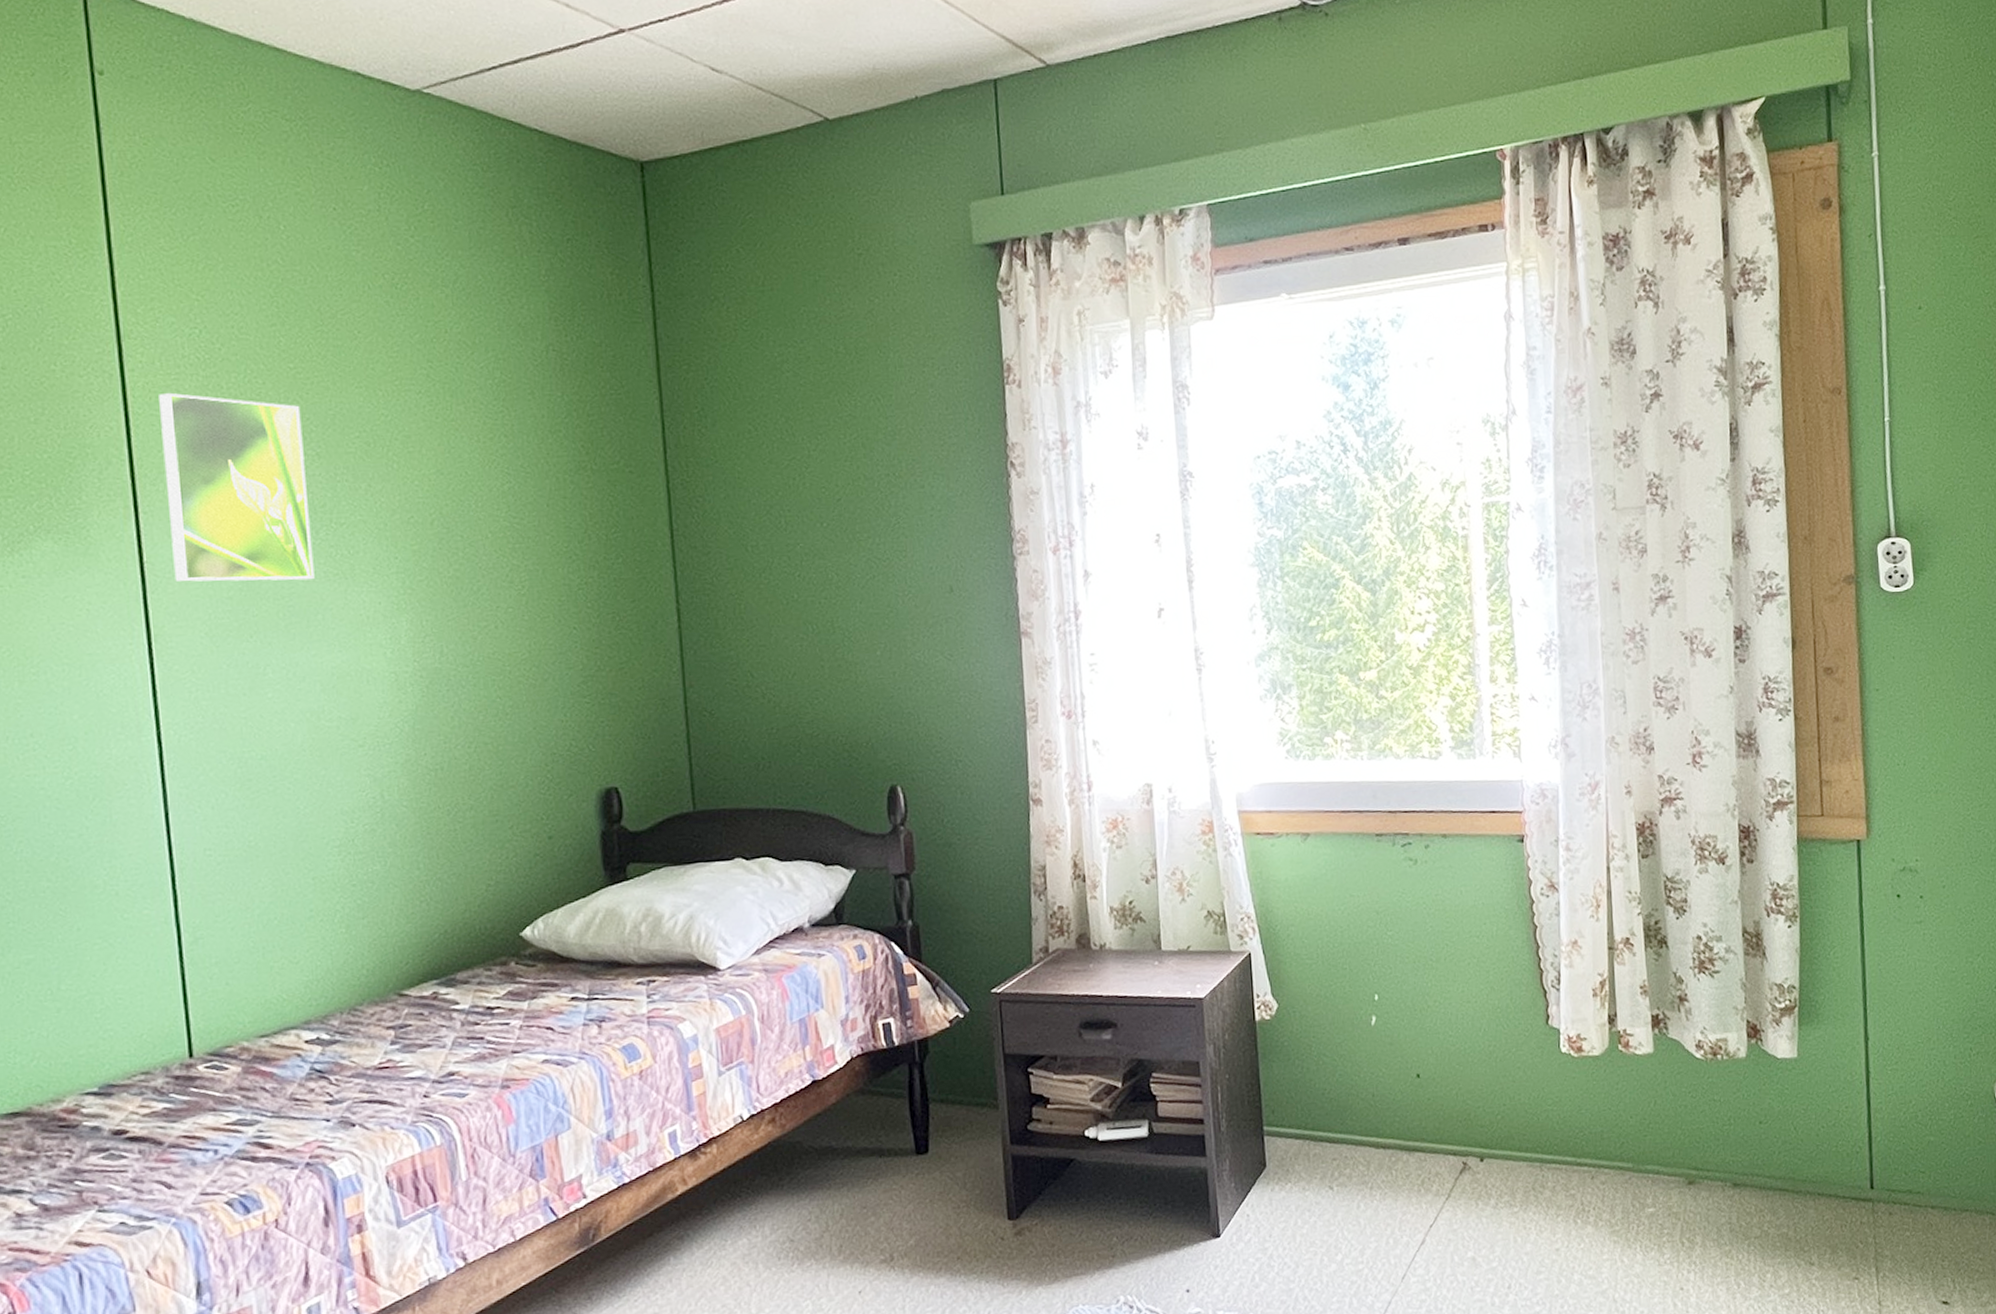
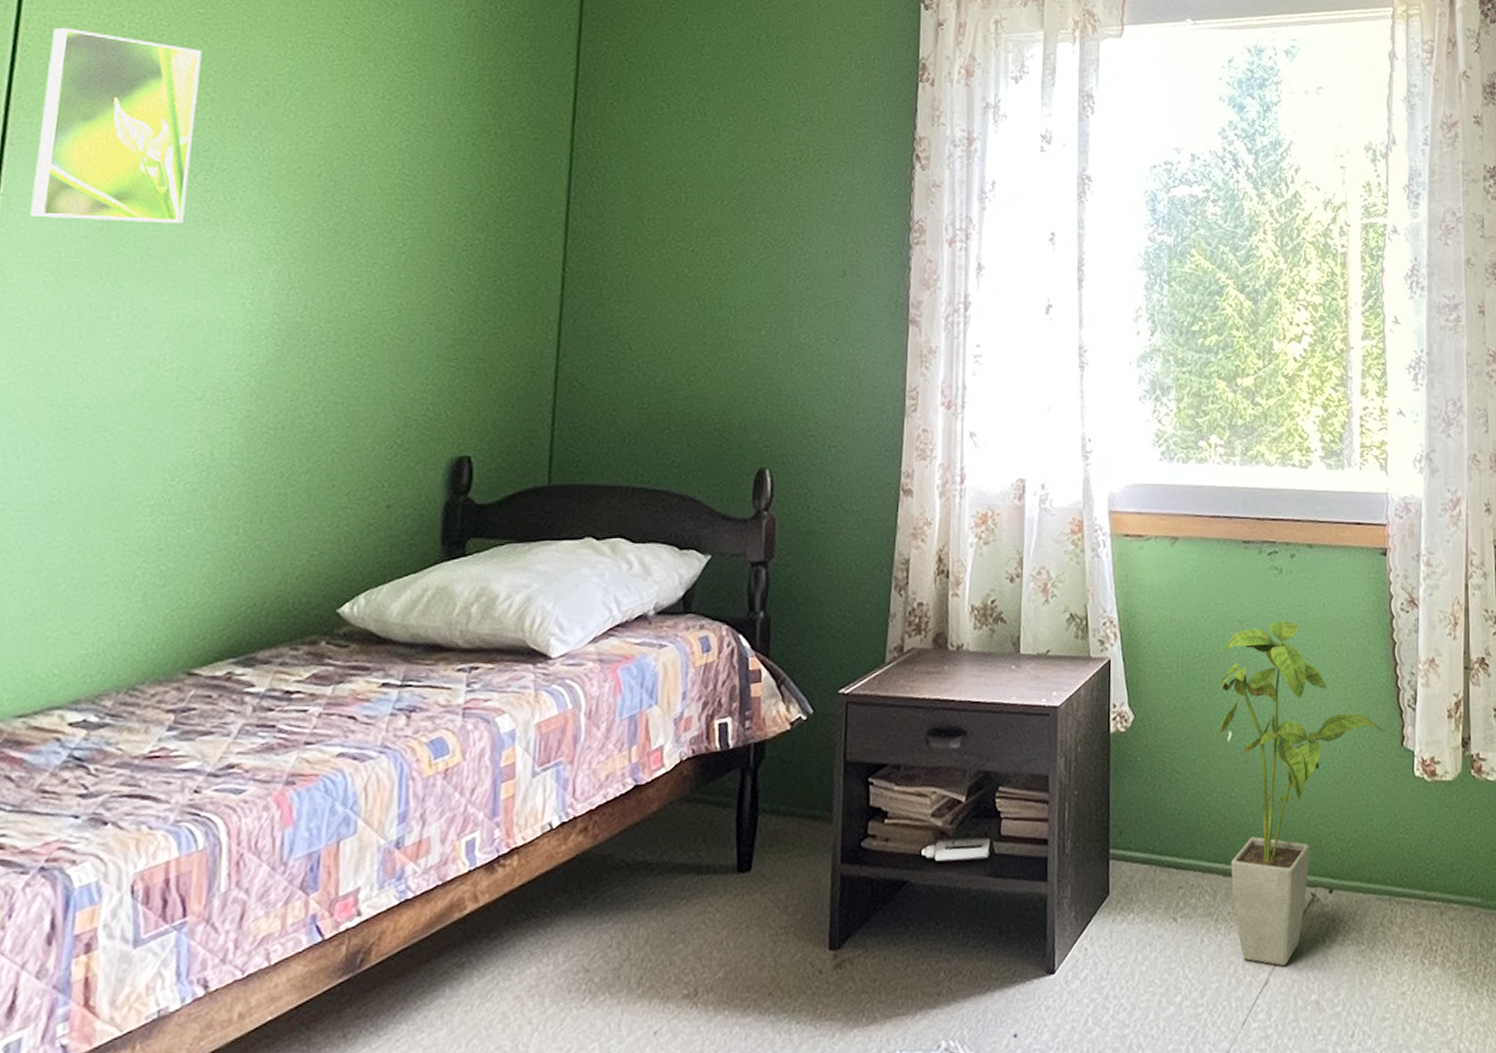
house plant: none [1358,909,1529,1227] -> present [1214,620,1385,966]

